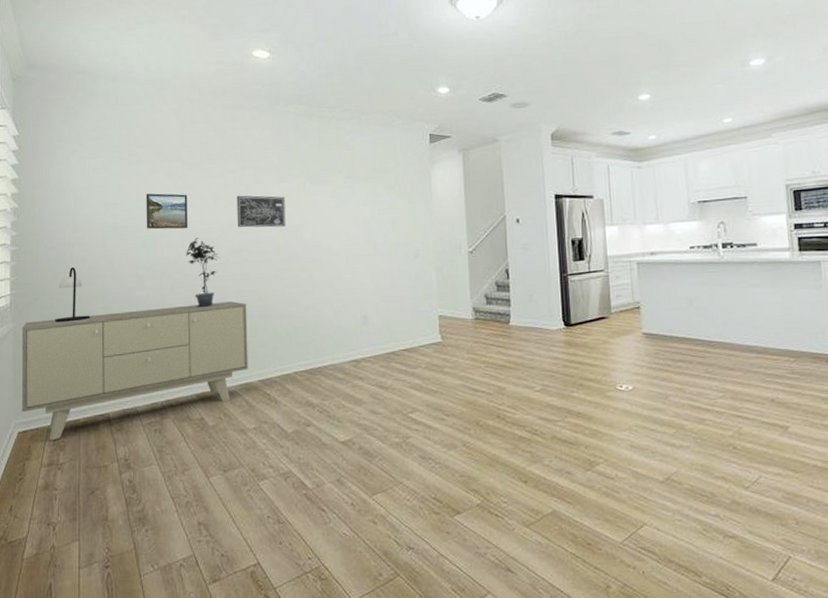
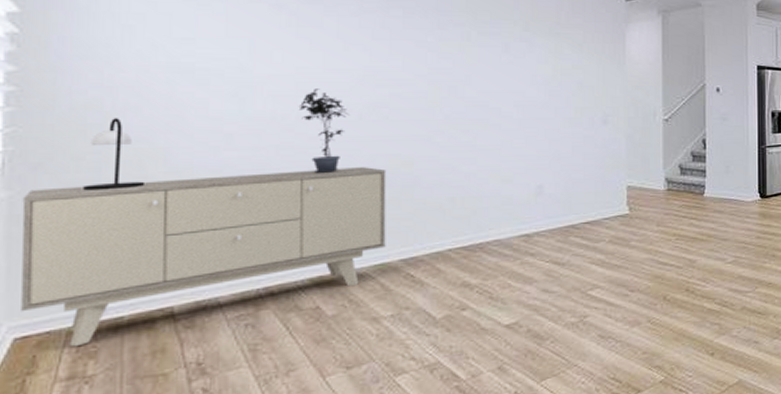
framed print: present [146,193,188,230] -> none [239,28,304,77]
wall art: present [237,195,286,228] -> none [376,40,443,81]

